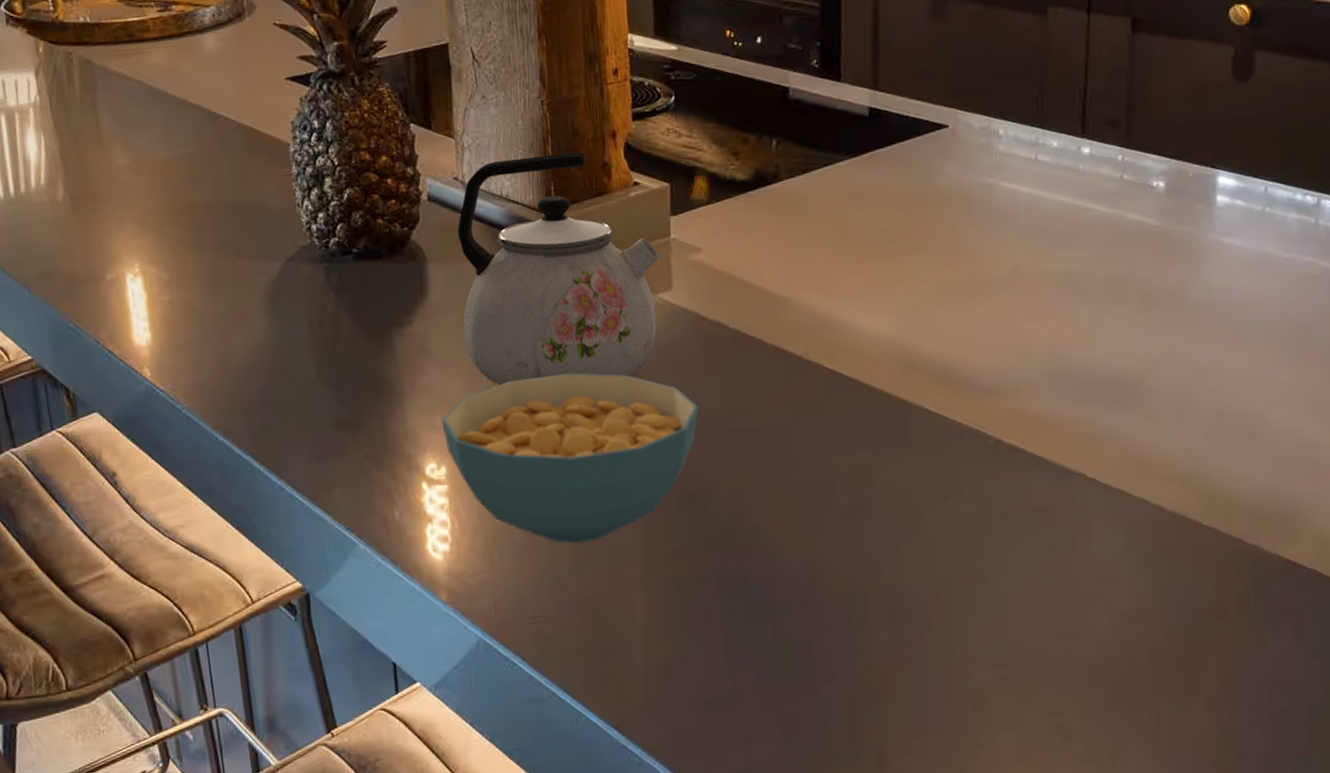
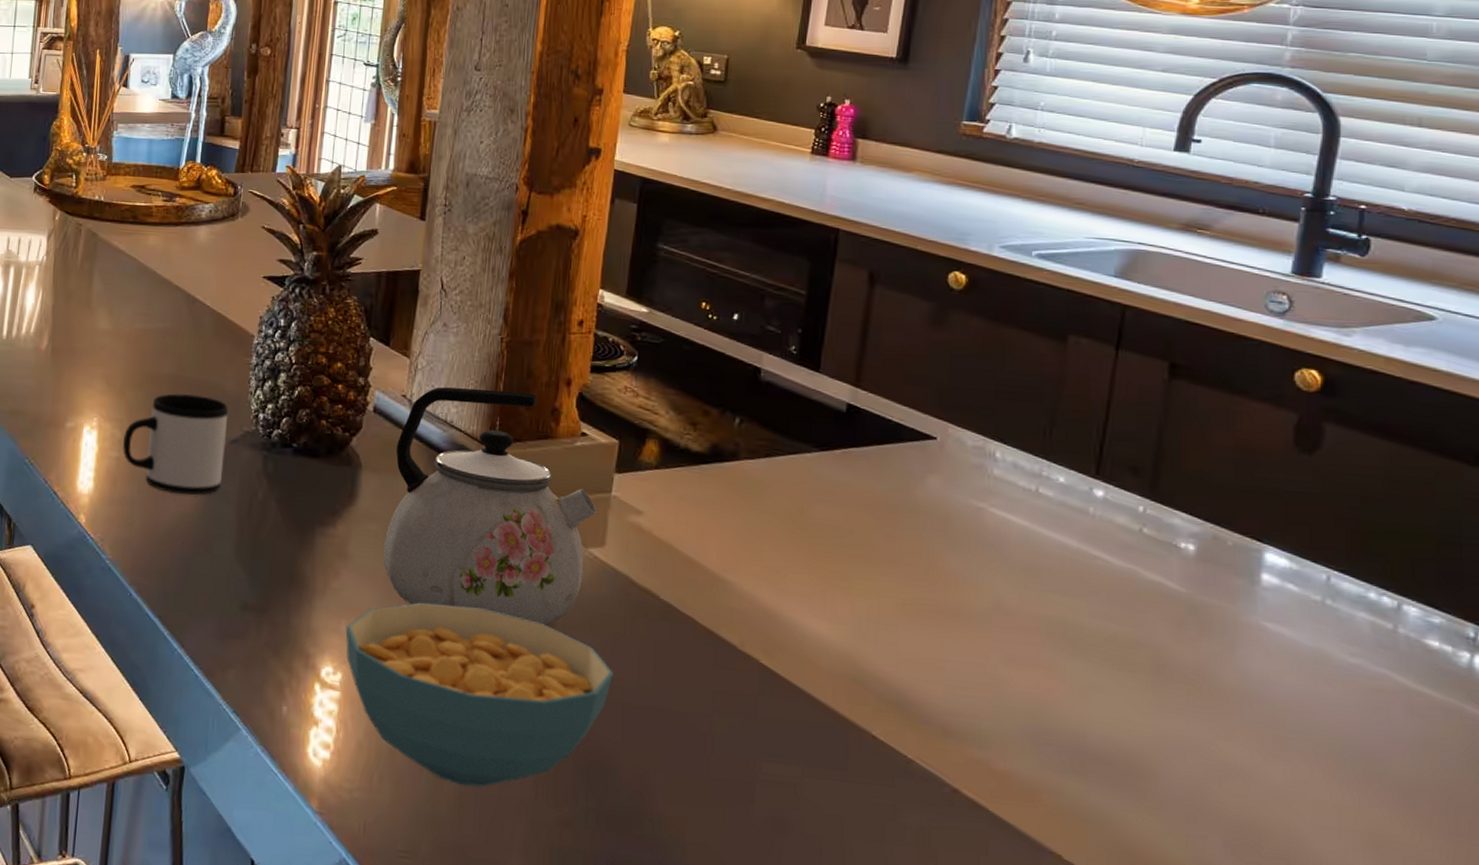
mug: none [172,217,287,326] -> present [123,393,228,495]

